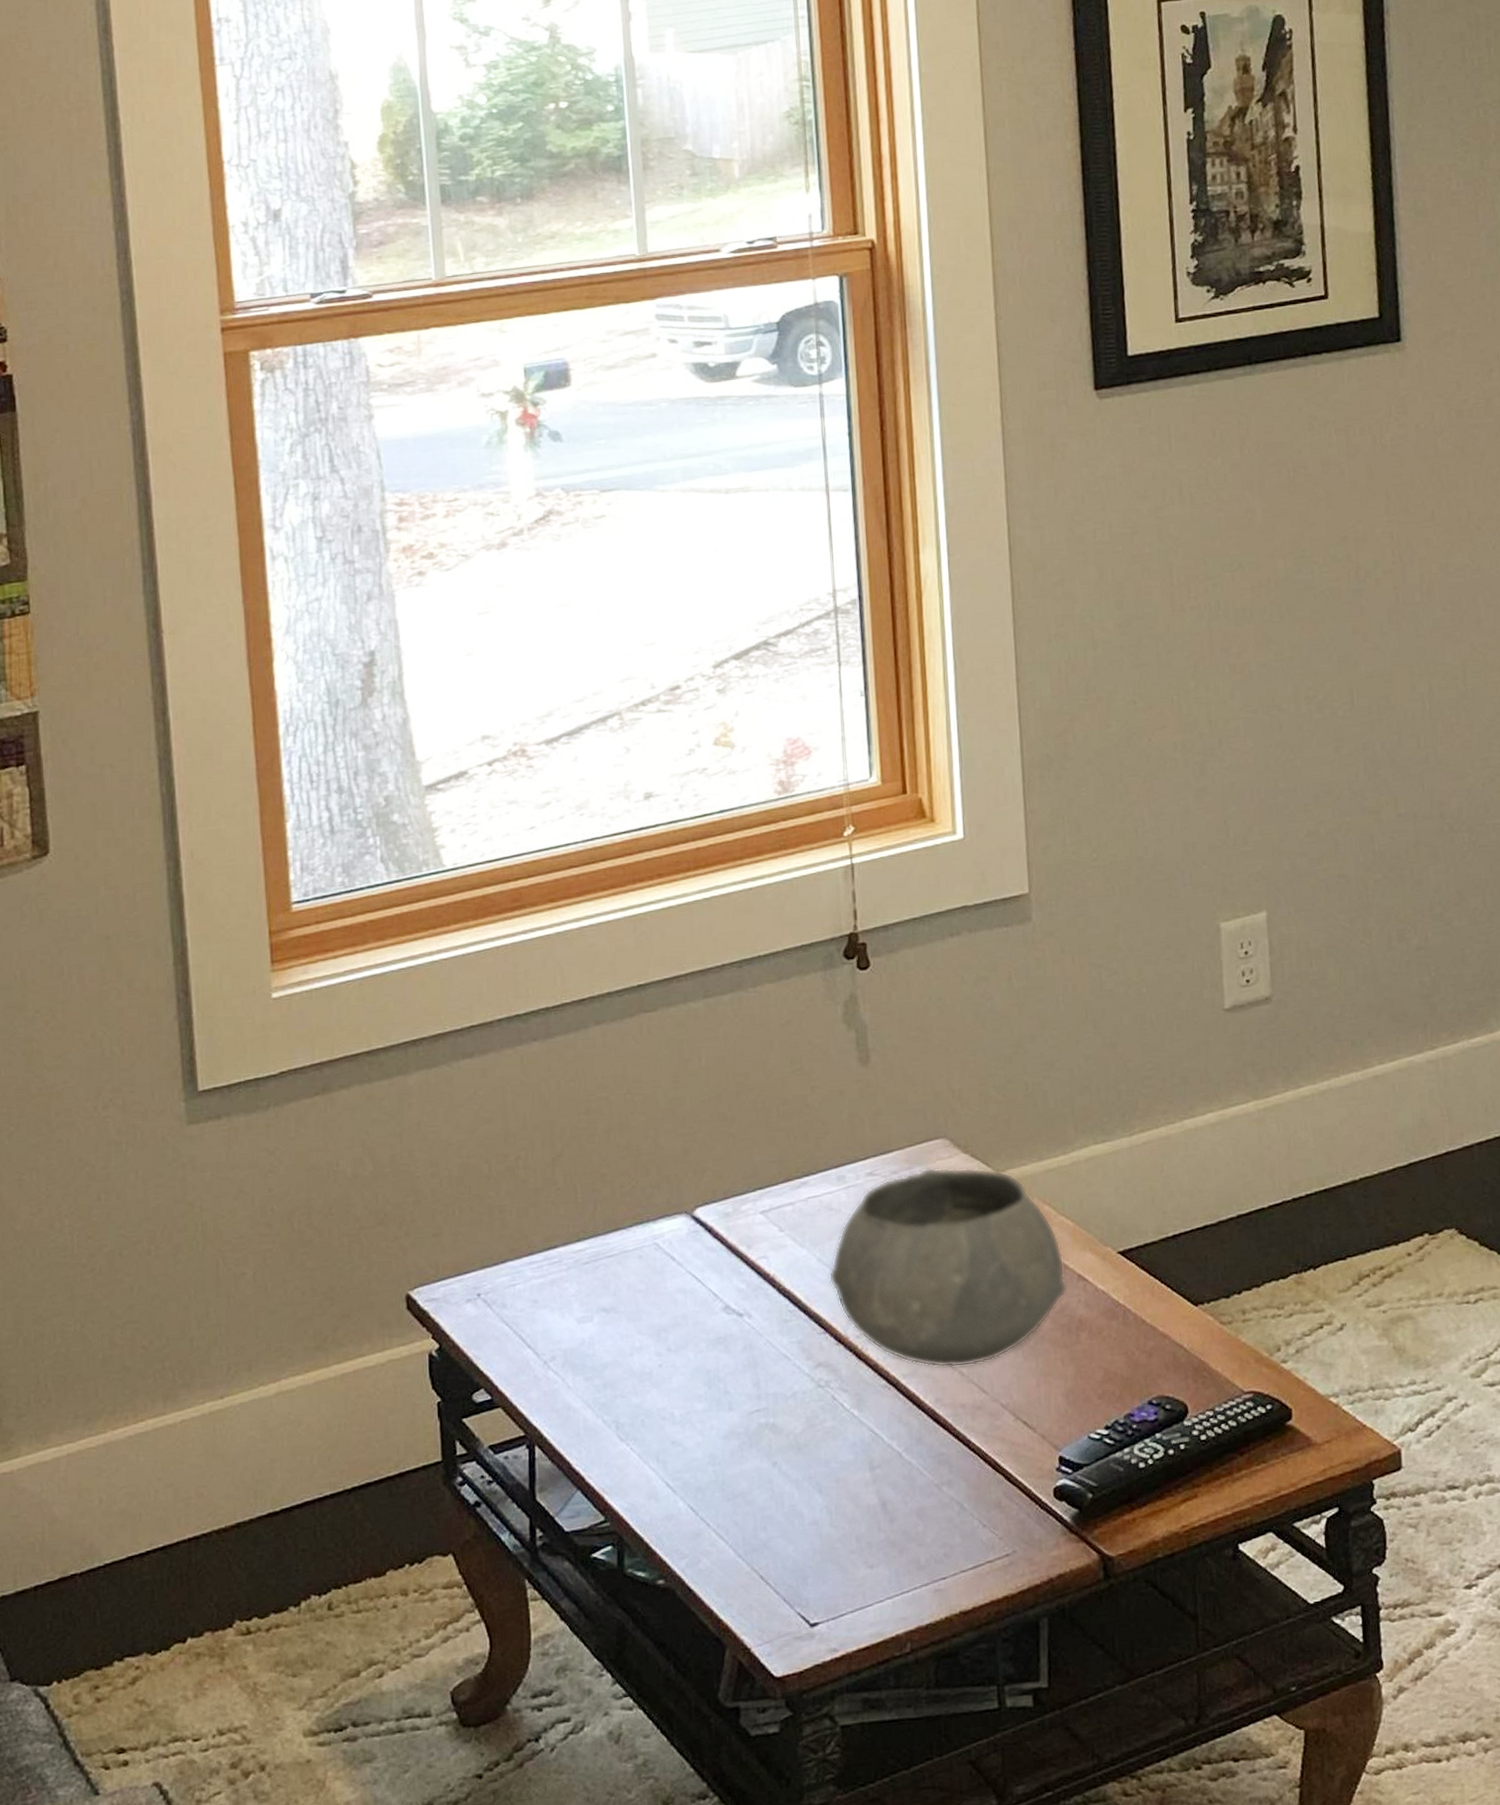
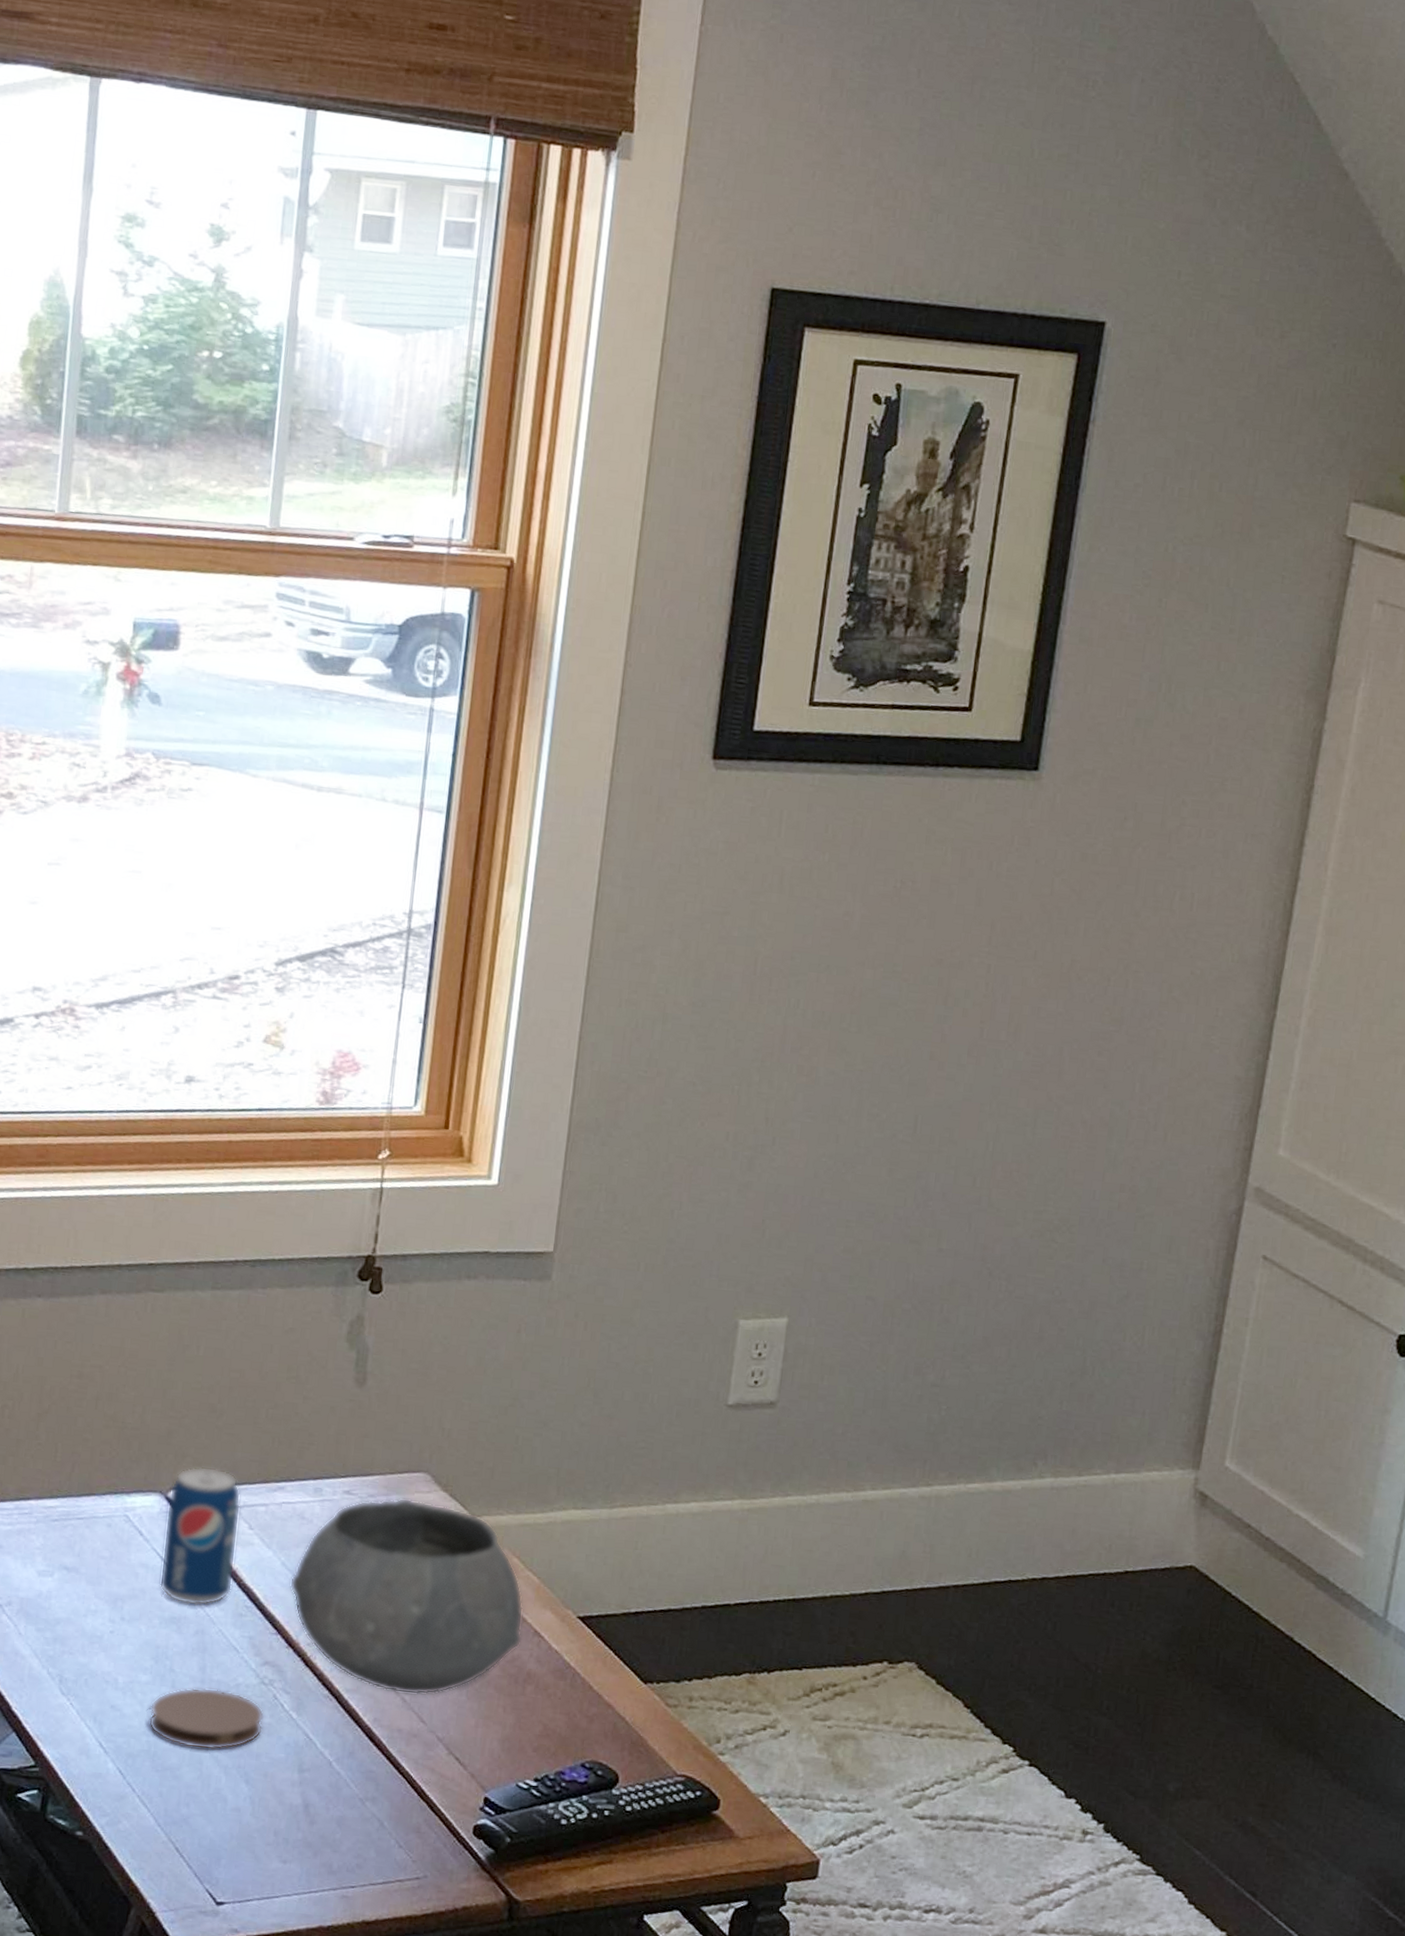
beverage can: none [694,1176,773,1322] -> present [159,1466,241,1606]
coaster: none [710,1401,827,1469] -> present [148,1687,264,1750]

